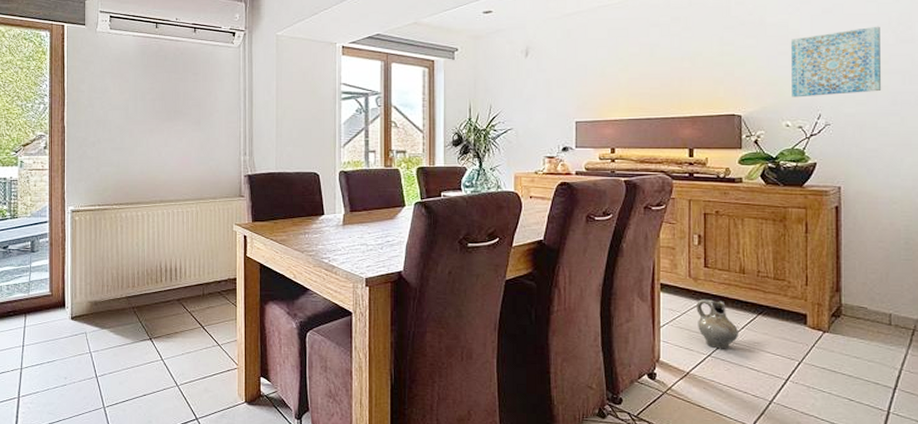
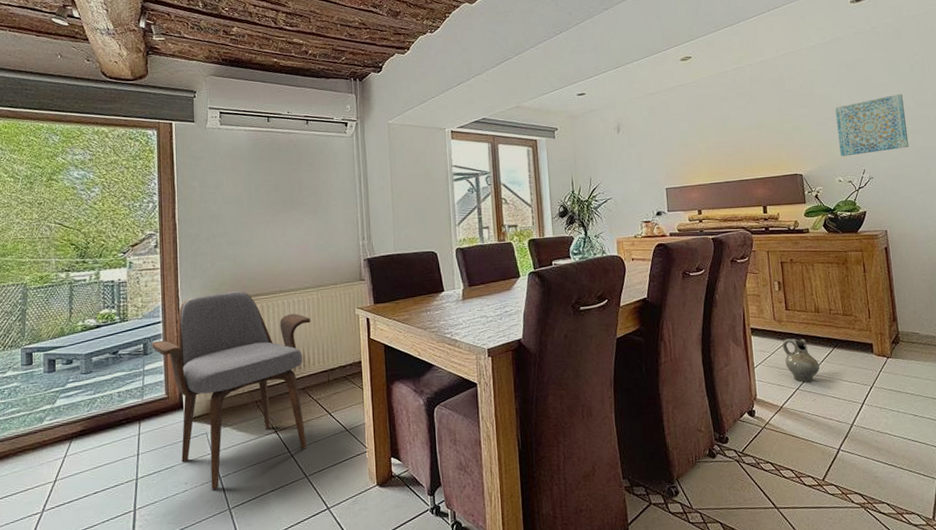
armchair: none [39,198,189,387] -> present [152,291,311,489]

